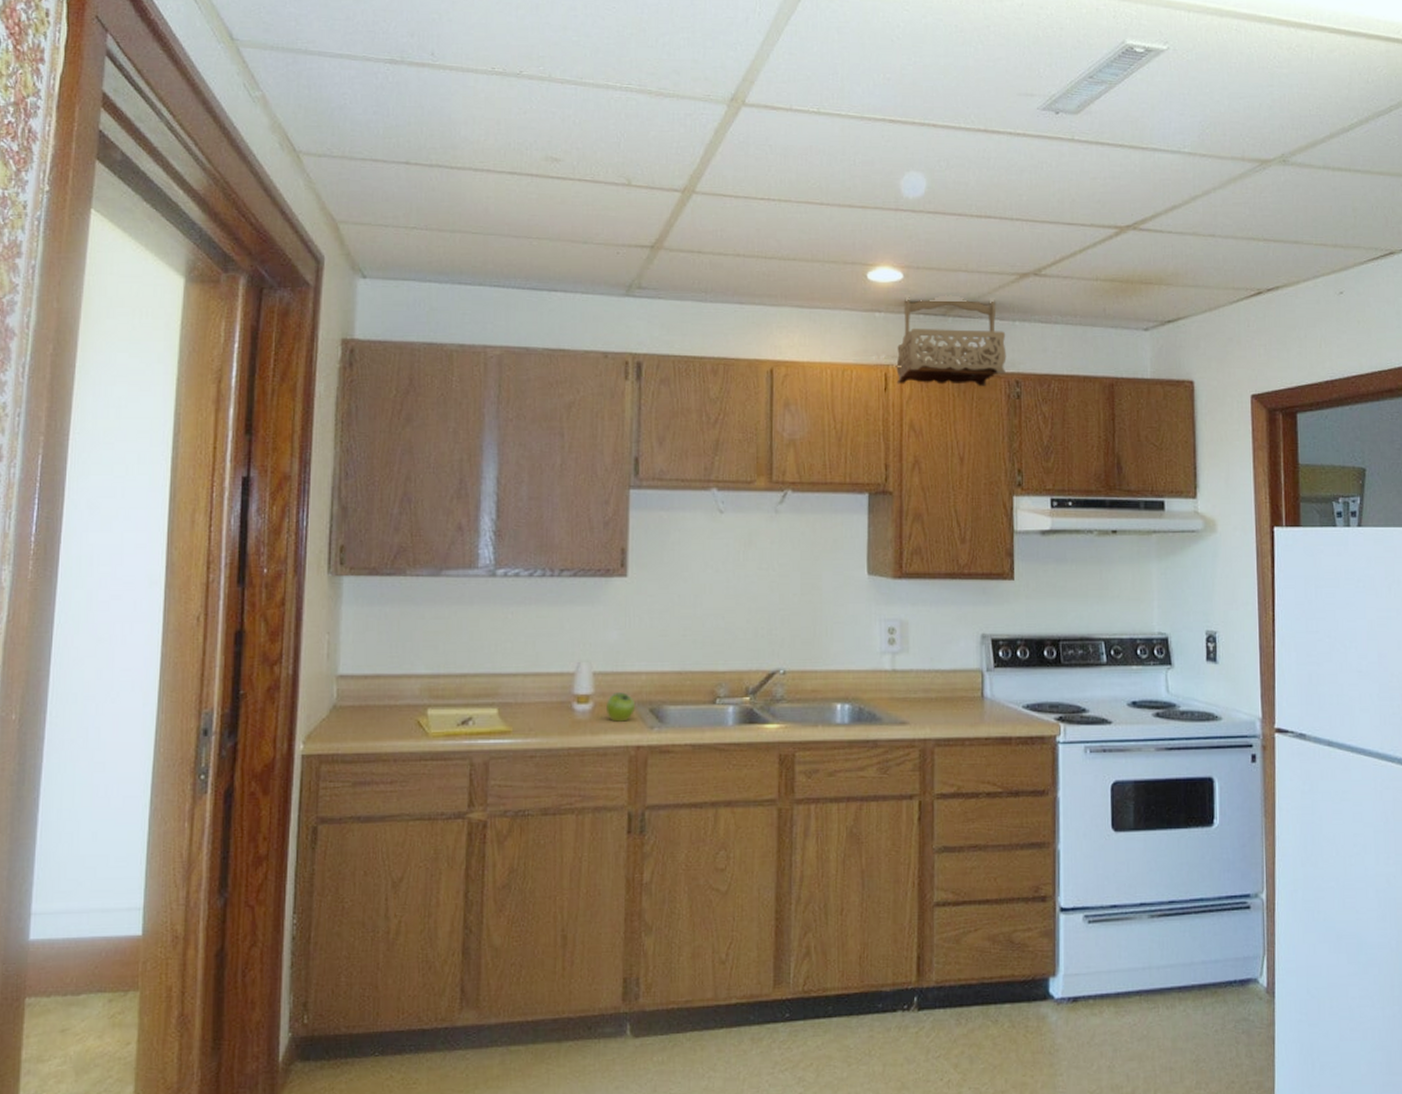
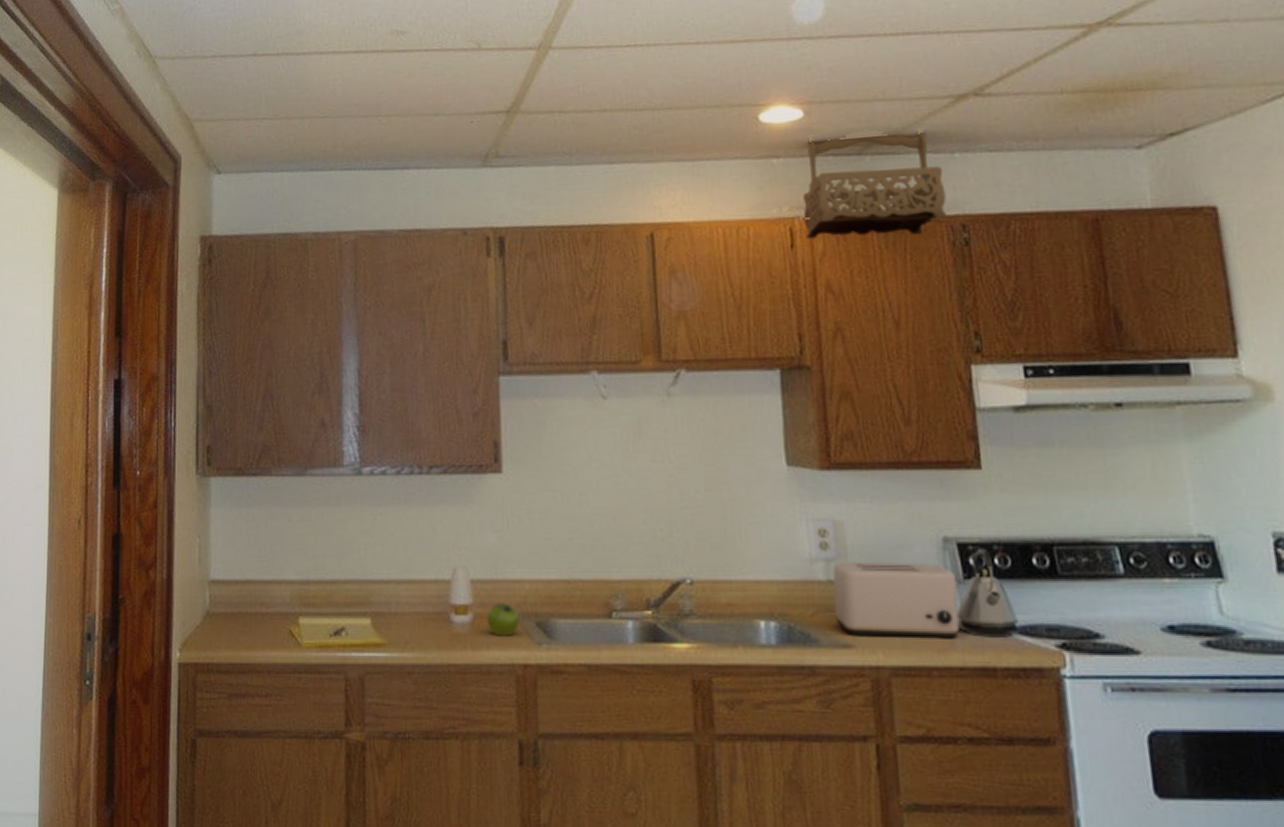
toaster: none [896,654,991,716] -> present [832,561,960,639]
kettle: none [987,643,1031,713] -> present [957,548,1019,638]

